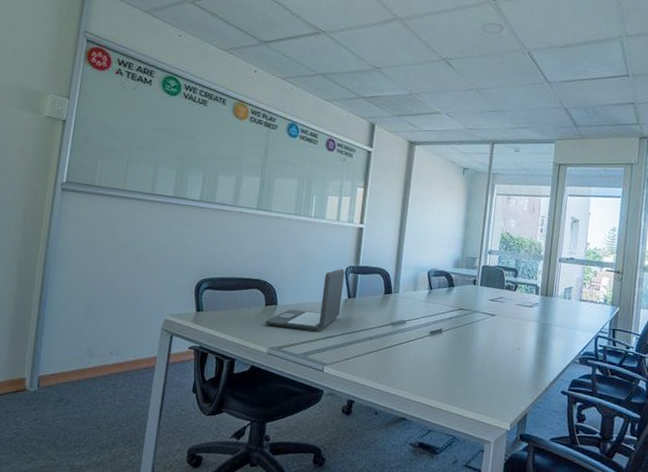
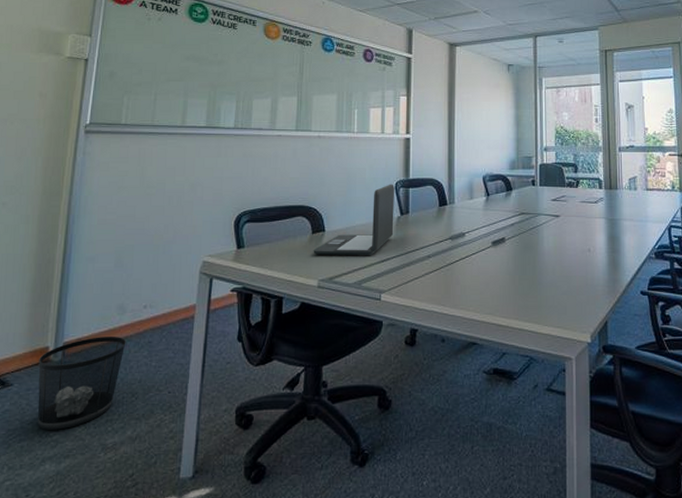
waste bin: none [15,374,94,449] -> present [37,335,126,430]

